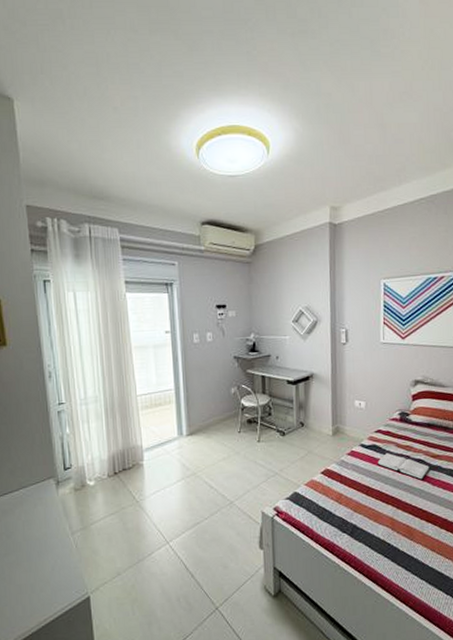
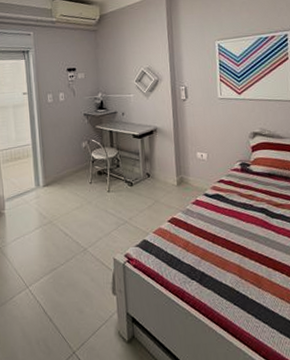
hardback book: present [377,453,429,481] -> none [221,202,273,229]

